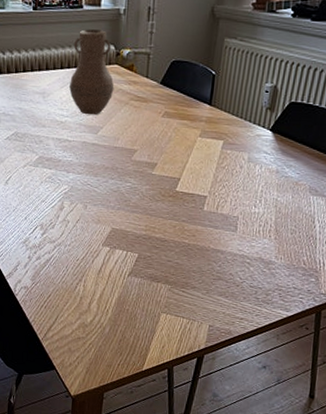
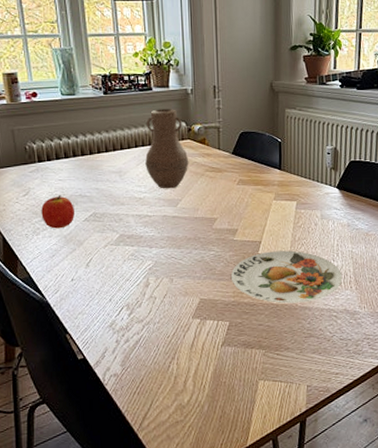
plate: none [145,189,262,246] -> present [231,250,342,304]

